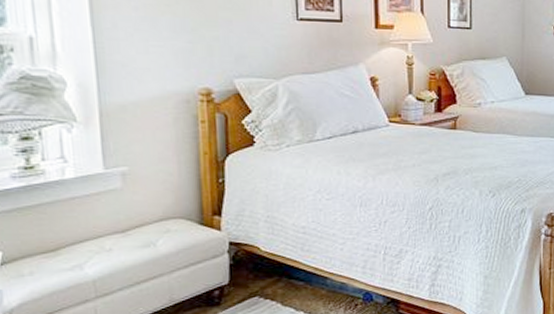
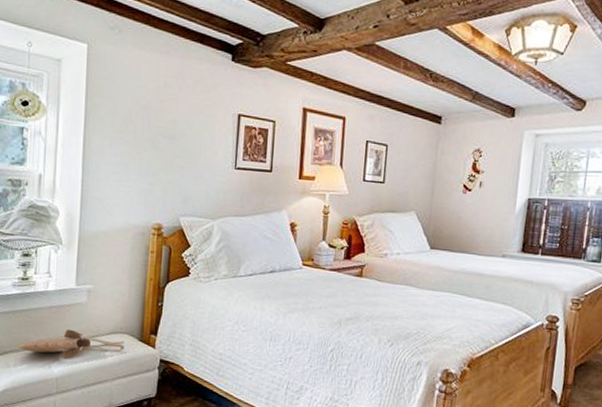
tote bag: none [30,221,181,257] -> present [17,329,125,359]

